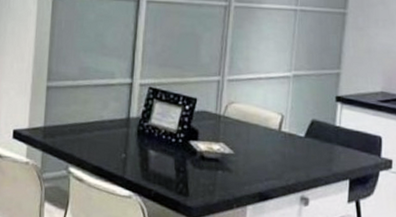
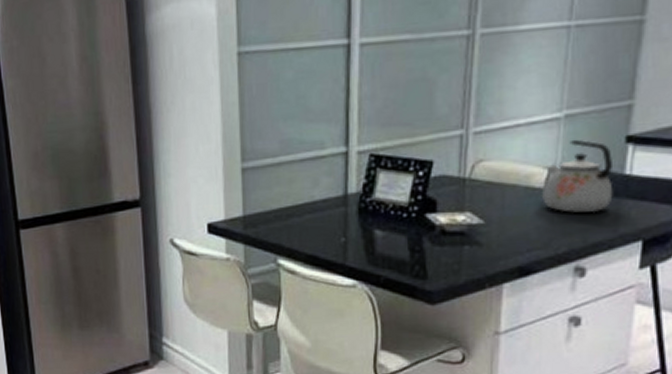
kettle: none [277,94,328,154] -> present [542,139,613,213]

